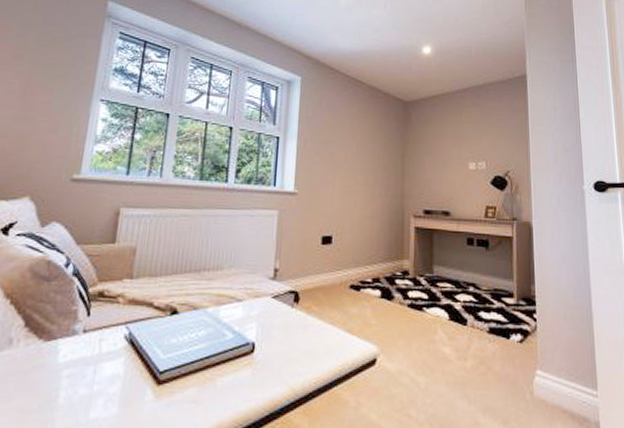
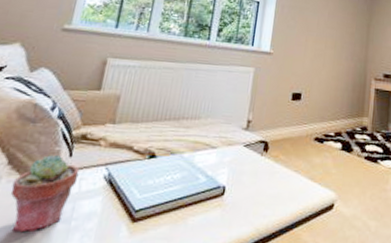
potted succulent: none [29,315,99,399] -> present [10,155,80,233]

